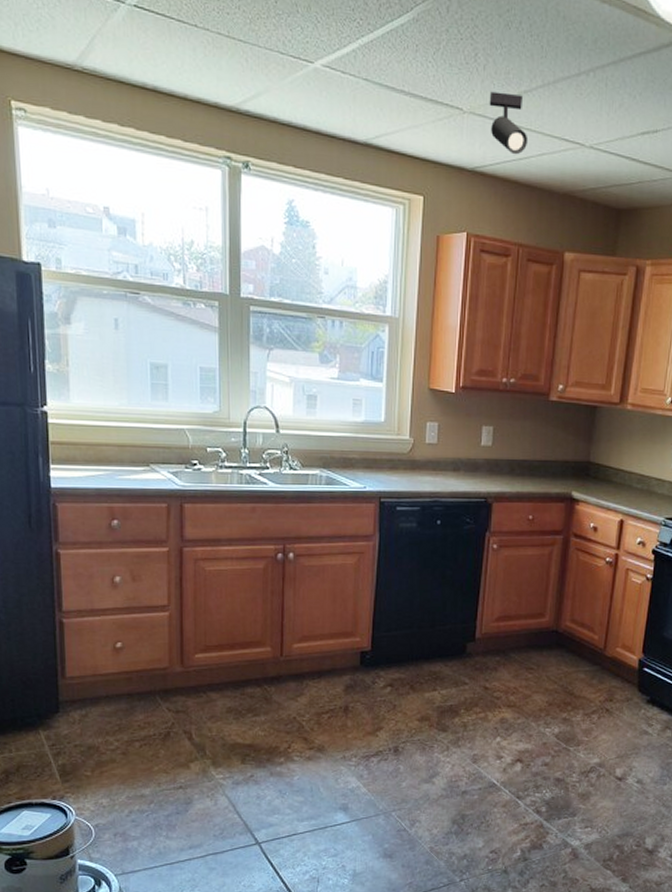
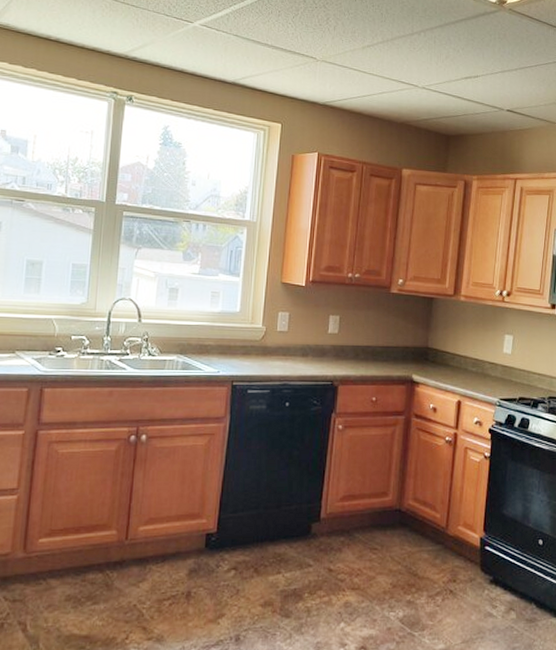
track light: present [489,91,529,155] -> none [338,45,371,93]

